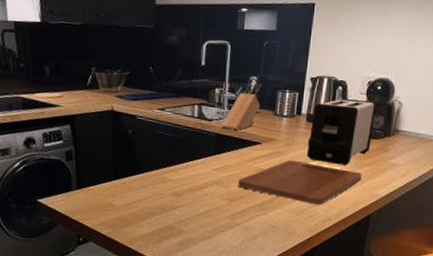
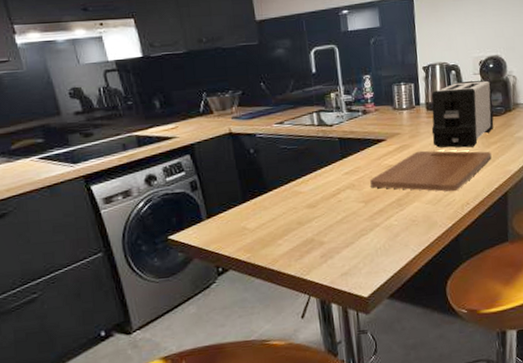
knife block: present [221,82,264,130] -> none [343,80,379,131]

